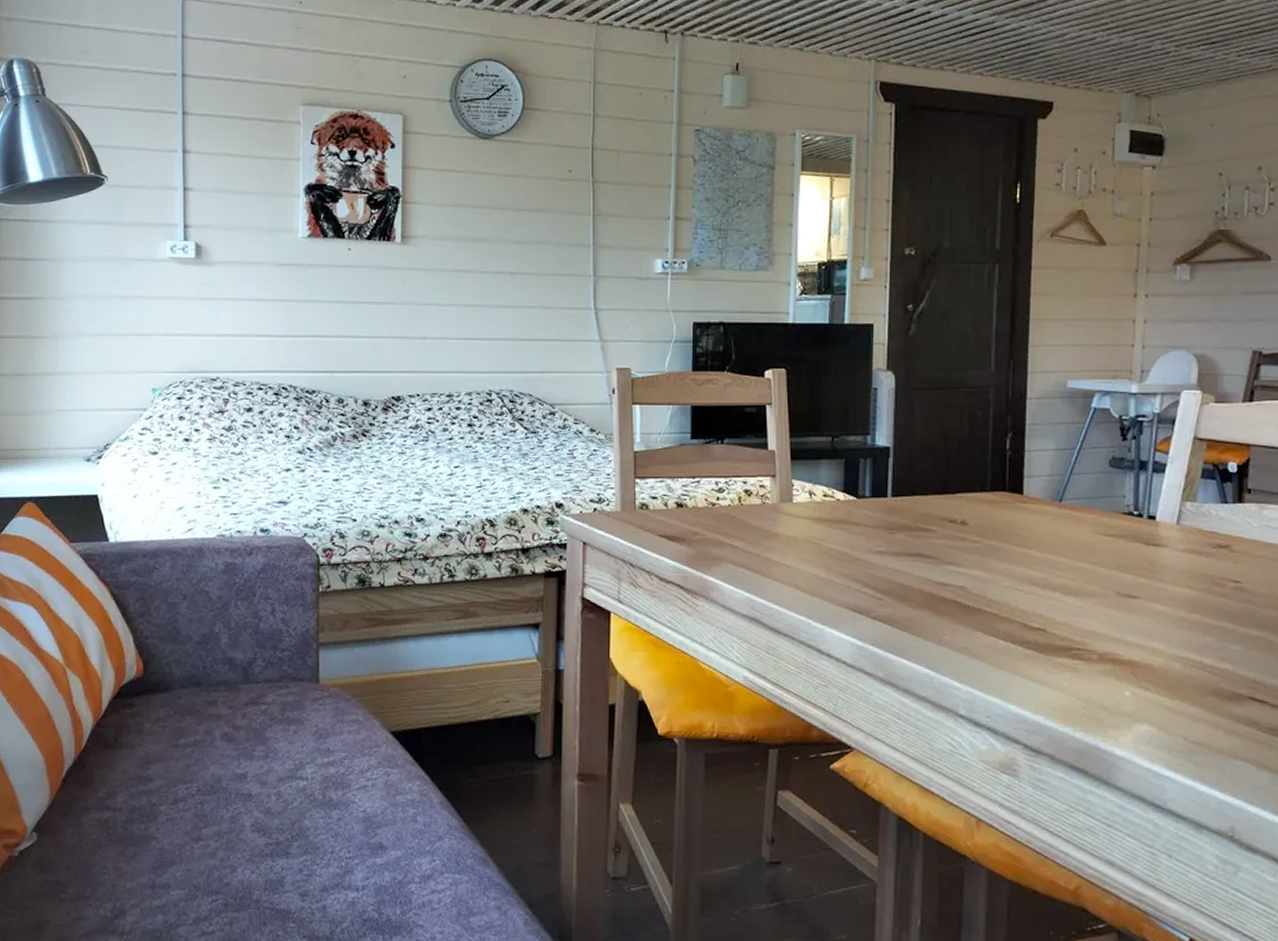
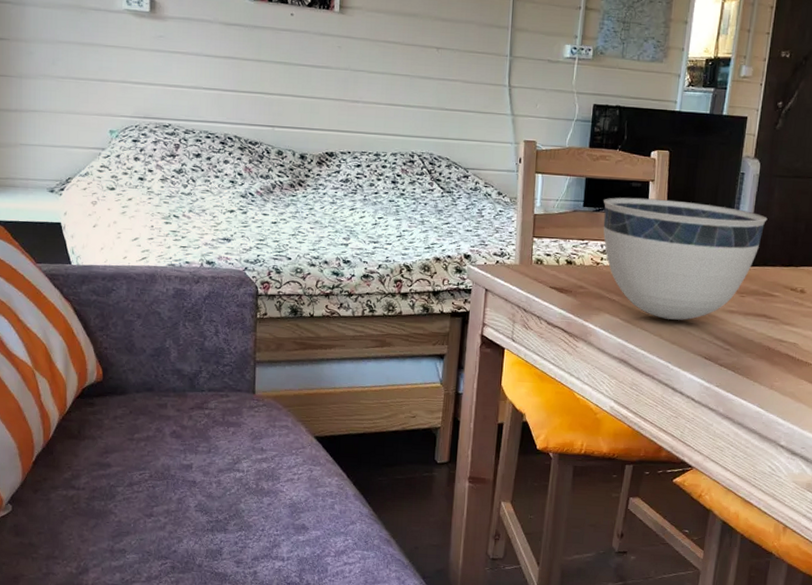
bowl: none [714,424,911,566] -> present [603,197,768,320]

